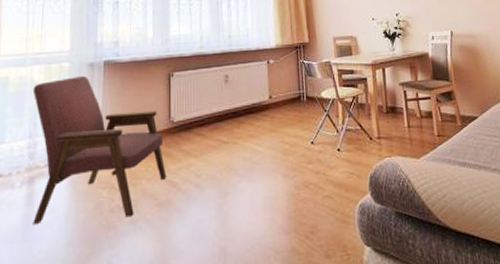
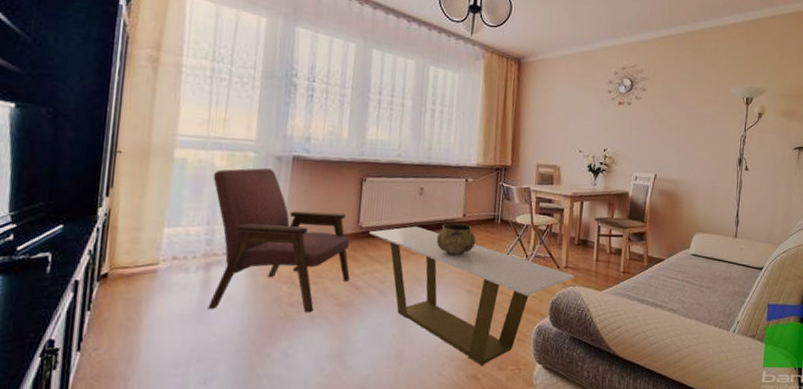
coffee table: none [181,114,390,256] -> present [369,226,575,366]
decorative bowl: none [246,105,285,140] -> present [436,223,476,256]

